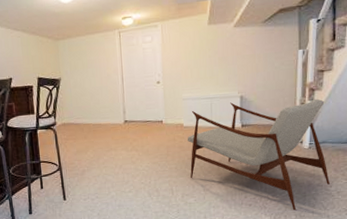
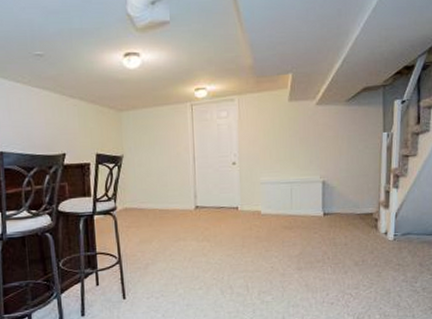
armchair: present [187,98,330,211] -> none [264,186,415,310]

